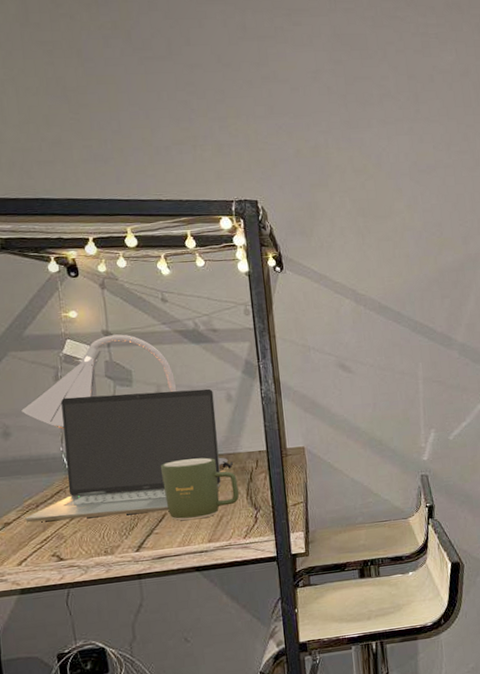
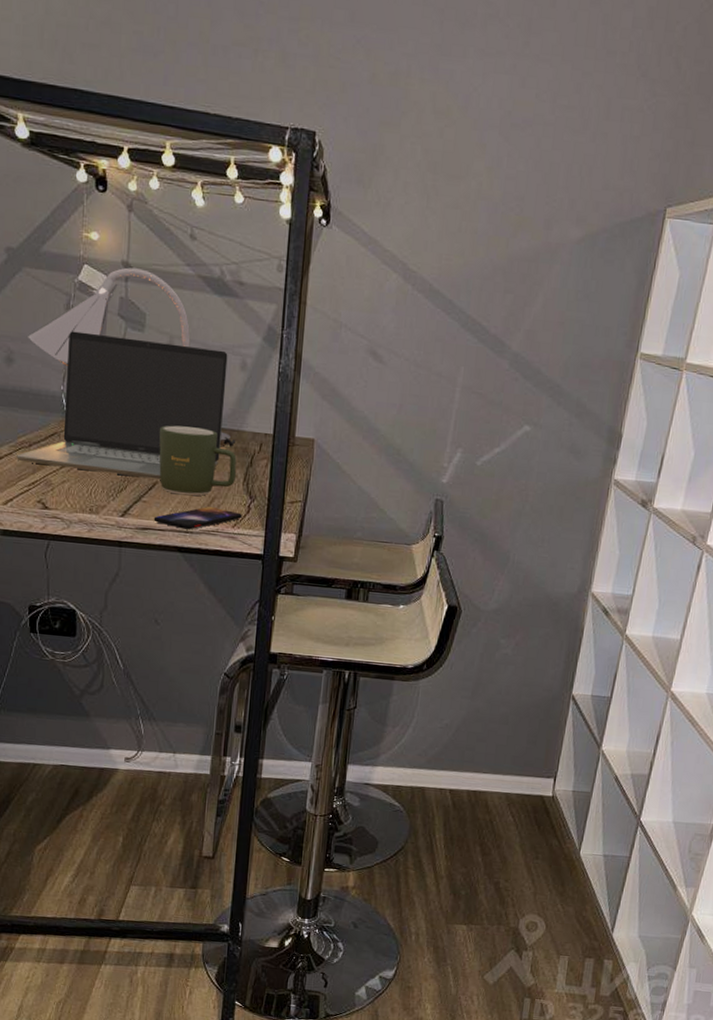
smartphone: none [168,524,252,550] -> present [153,506,243,530]

